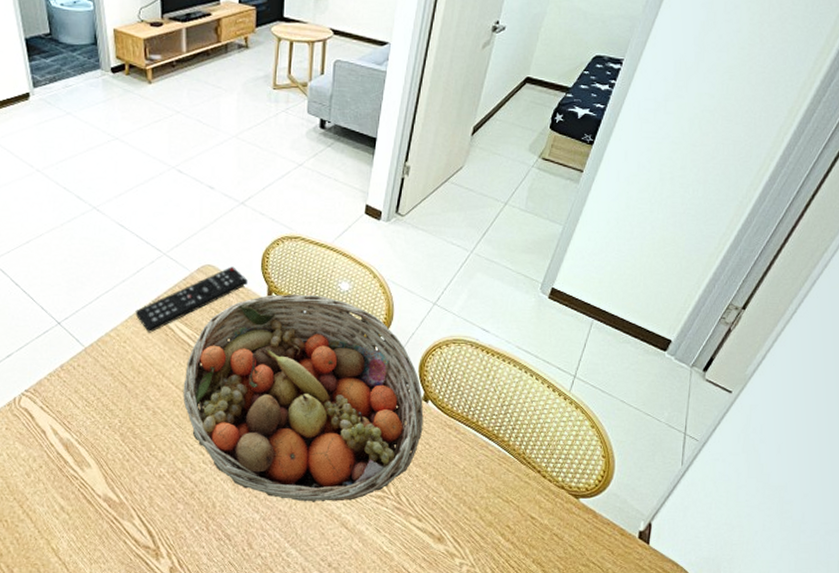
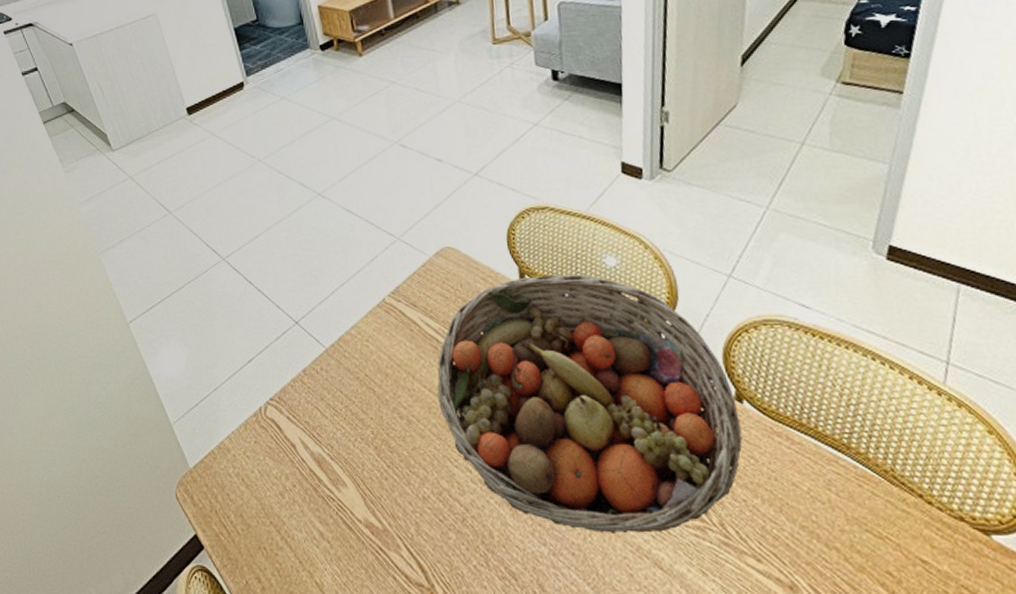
remote control: present [135,266,248,333] -> none [374,247,495,329]

